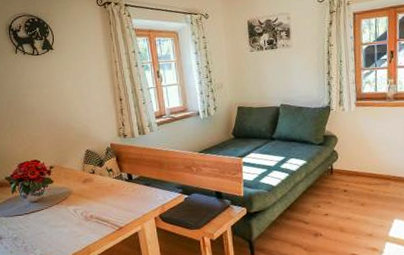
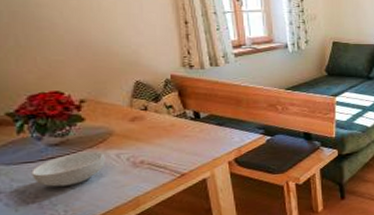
cereal bowl: none [20,207,67,235] -> present [31,151,105,187]

